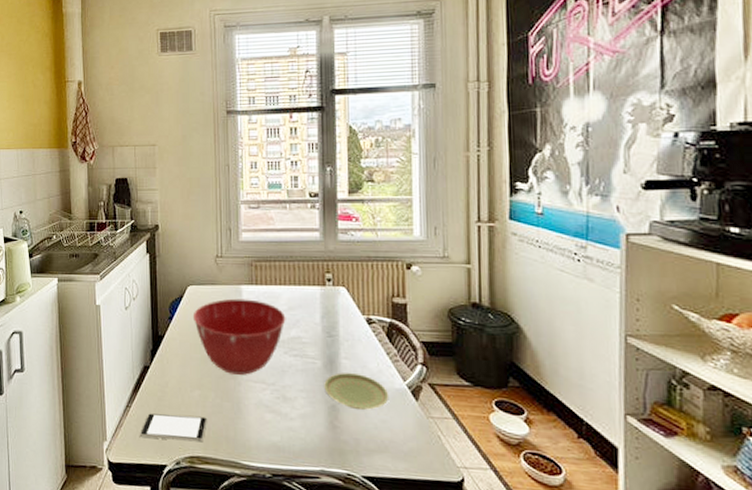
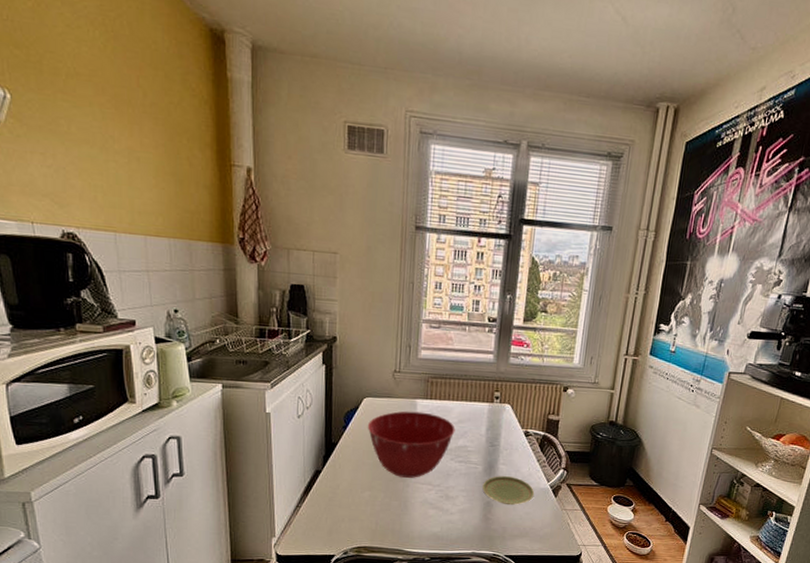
smartphone: present [139,413,208,442] -> none [308,512,376,535]

